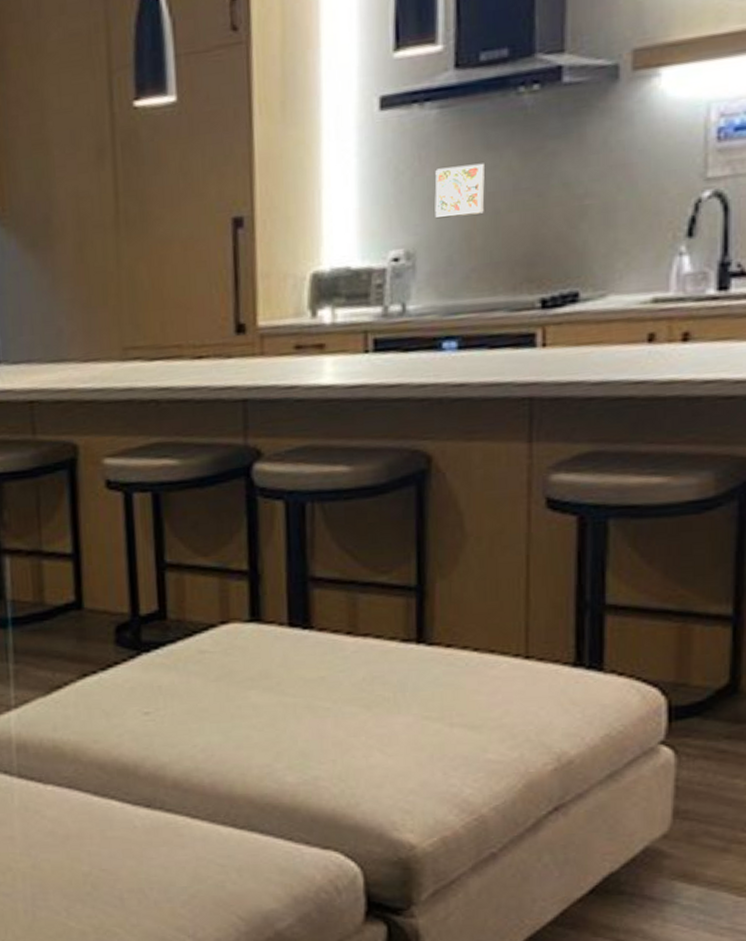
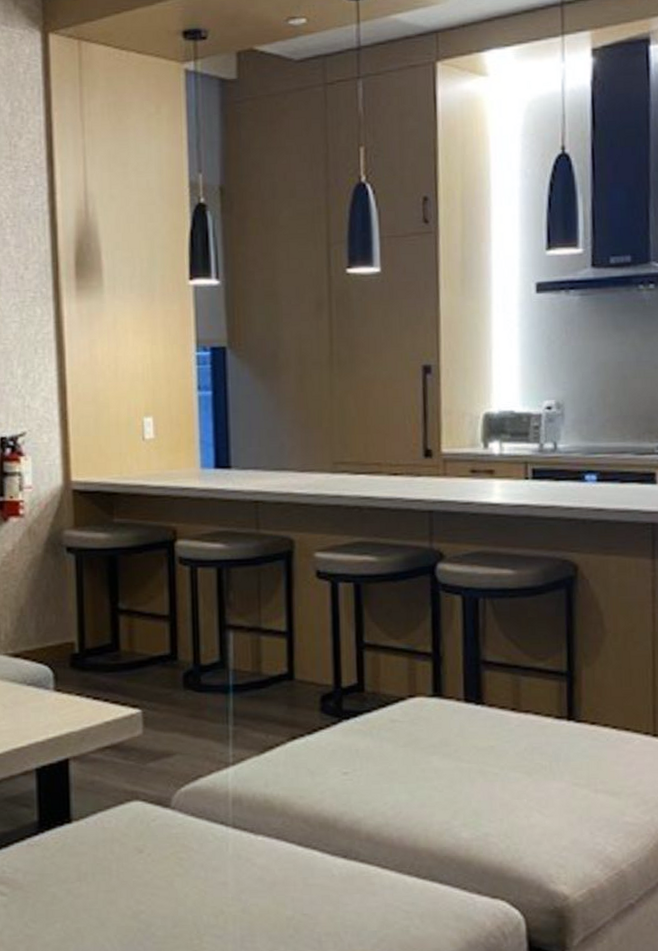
decorative tile: present [434,163,485,219] -> none [578,339,615,379]

